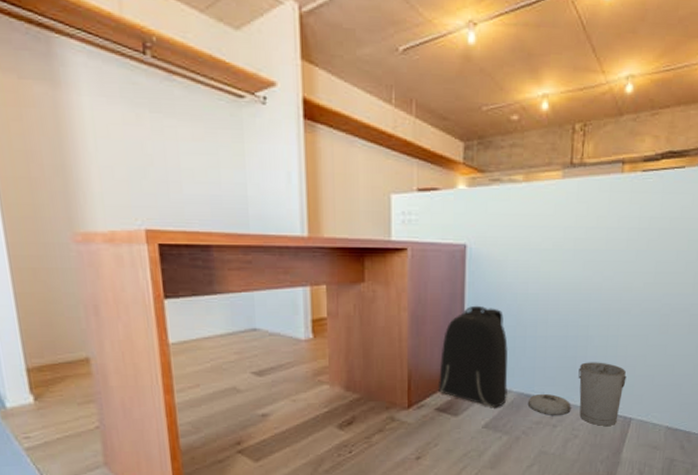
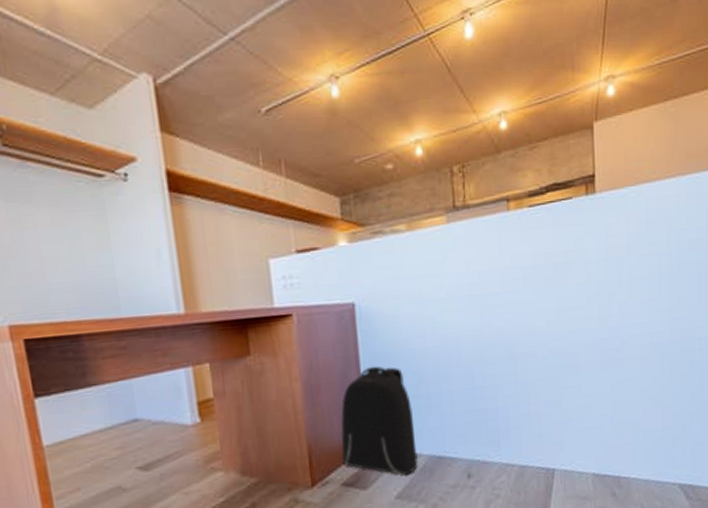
trash can: present [527,362,627,426] -> none [441,411,543,482]

